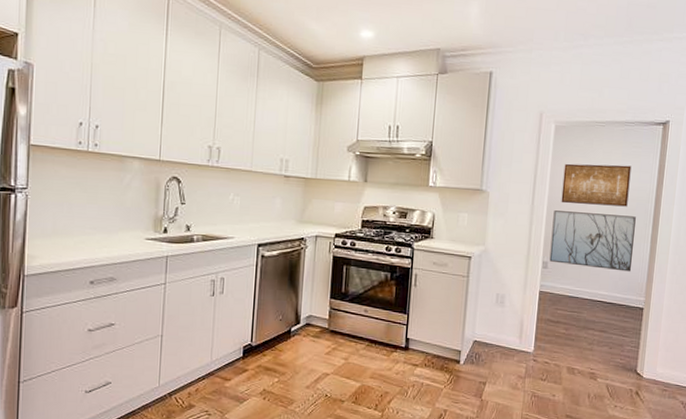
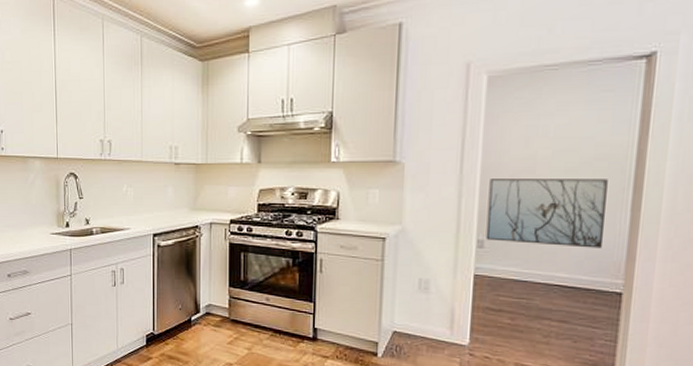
wall art: present [561,163,632,207] -> none [499,115,599,170]

